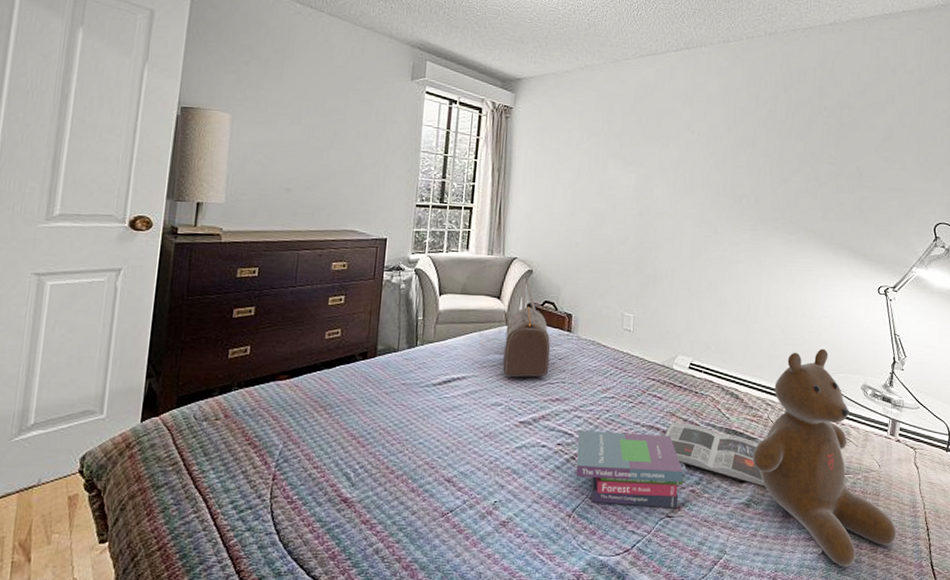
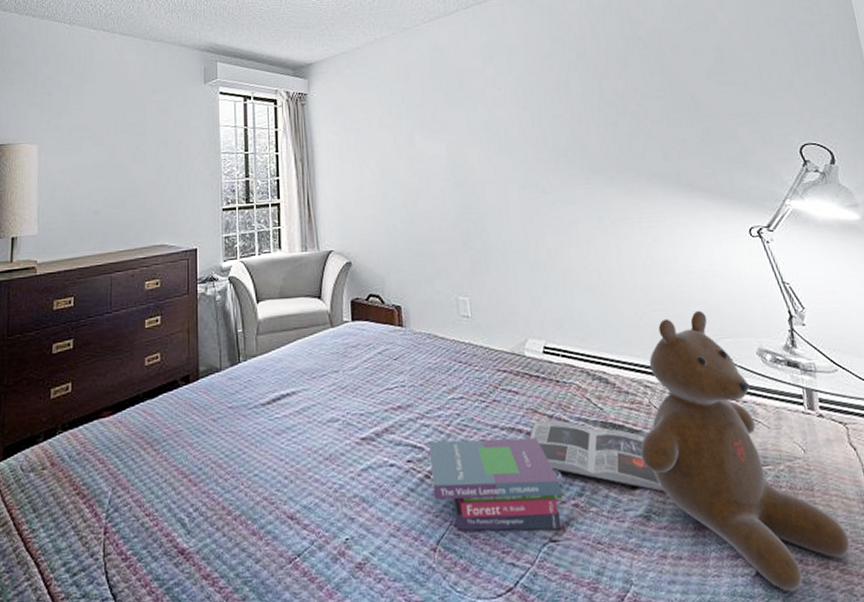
handbag: present [502,278,551,377] -> none [332,272,385,386]

